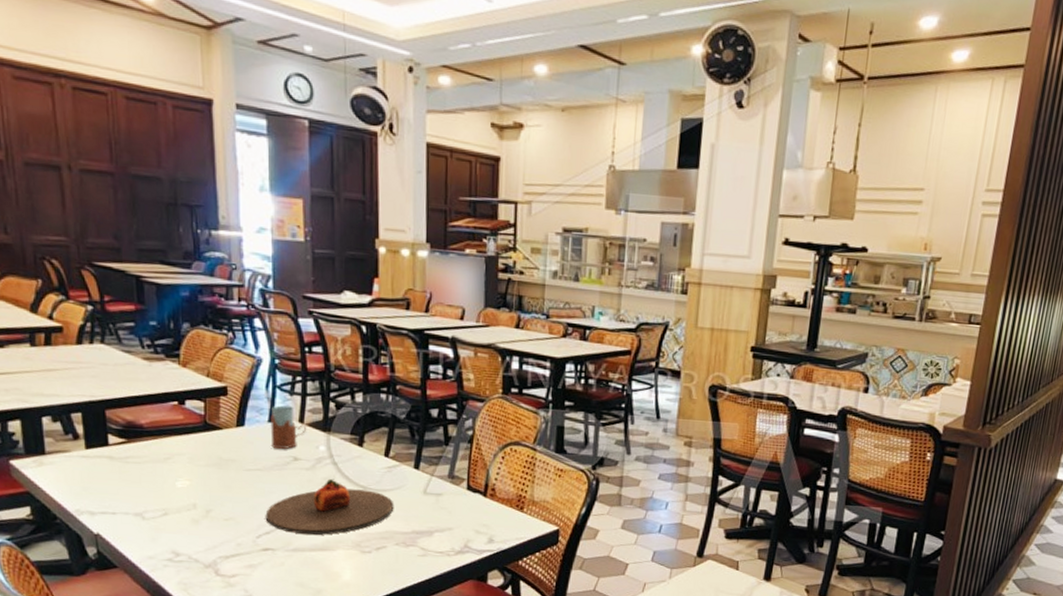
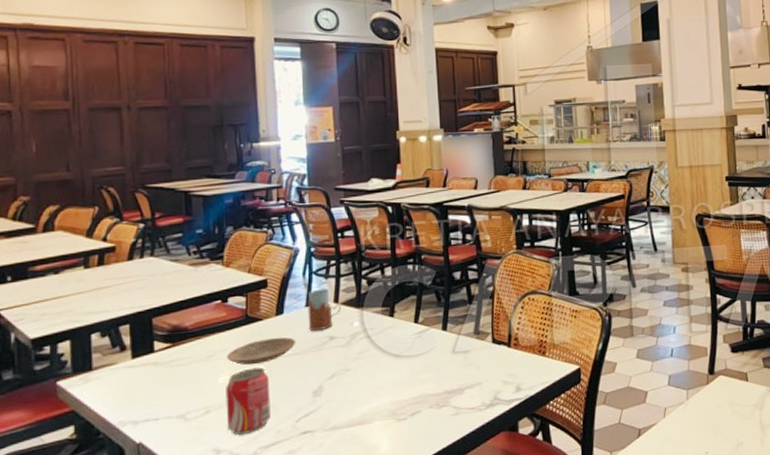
beverage can: none [184,476,231,542] -> present [226,367,271,435]
plate: none [185,449,258,474] -> present [227,337,296,365]
plate: present [265,478,394,535] -> none [304,351,426,412]

